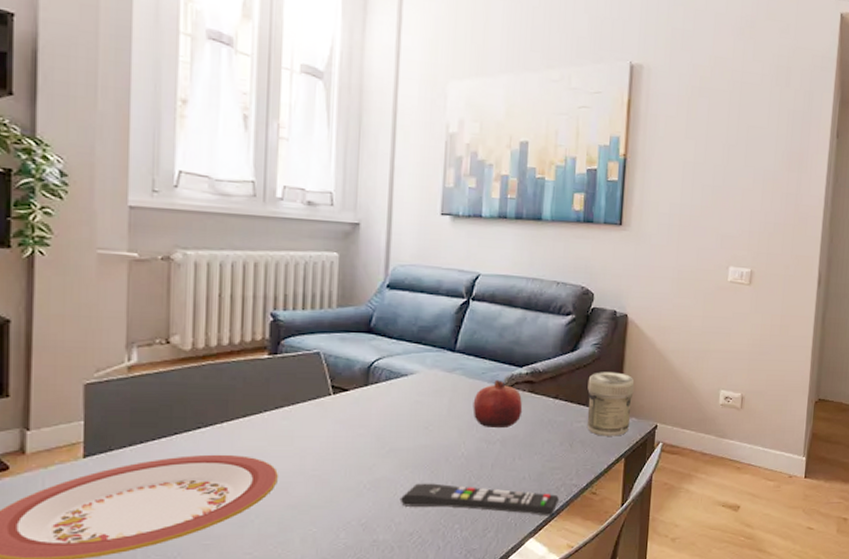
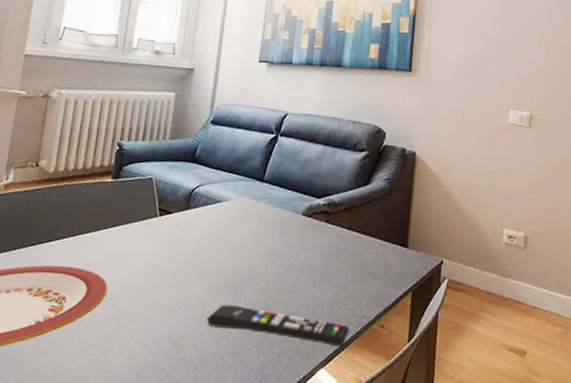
fruit: present [473,380,523,429] -> none [275,209,319,256]
jar: present [587,372,635,436] -> none [377,205,422,270]

